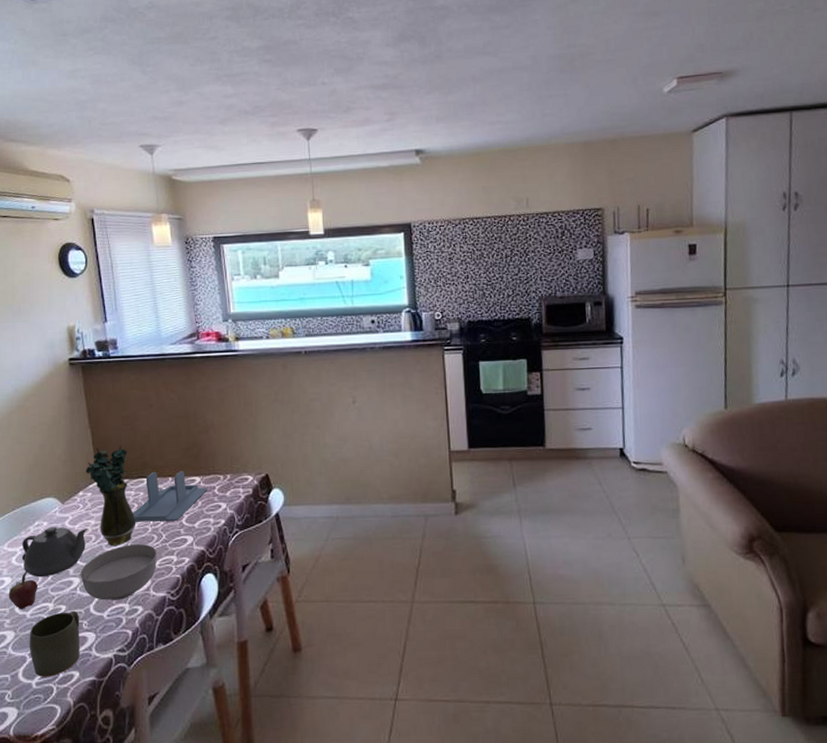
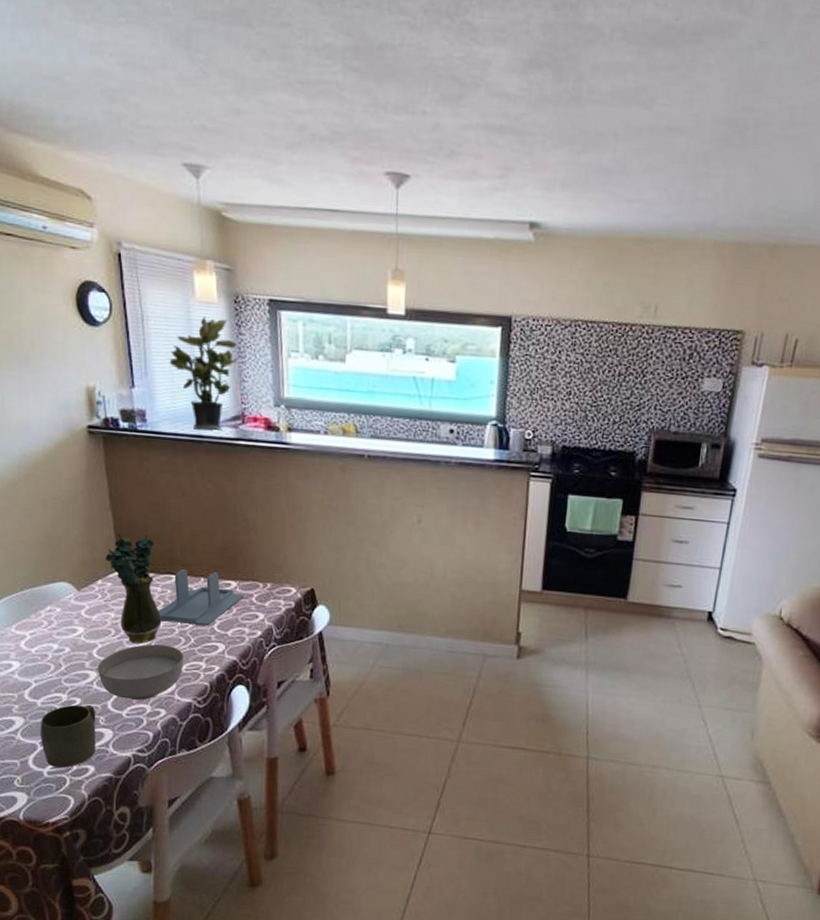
fruit: present [8,570,37,609] -> none [16,657,49,697]
teapot: present [21,526,88,578] -> none [31,613,107,667]
potted plant: none [135,257,191,349] -> present [169,316,238,431]

